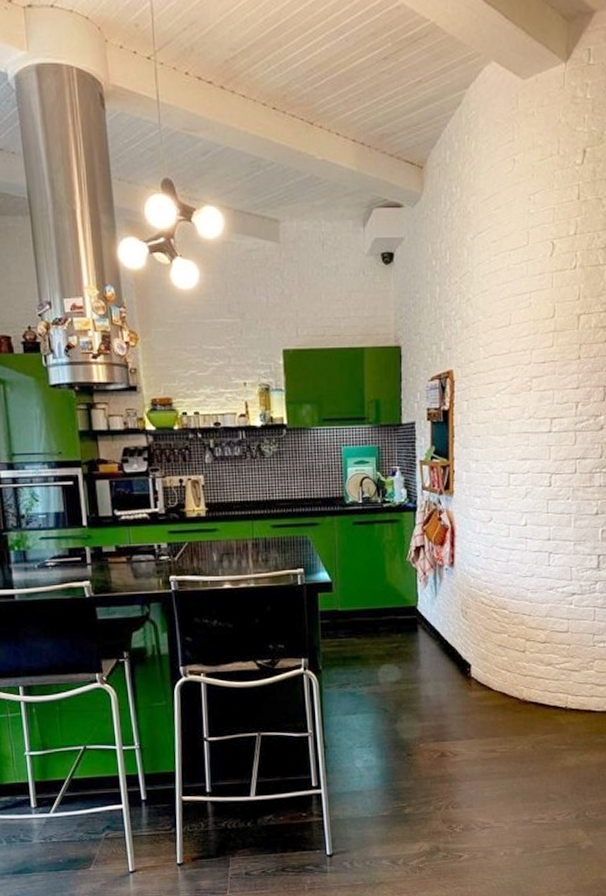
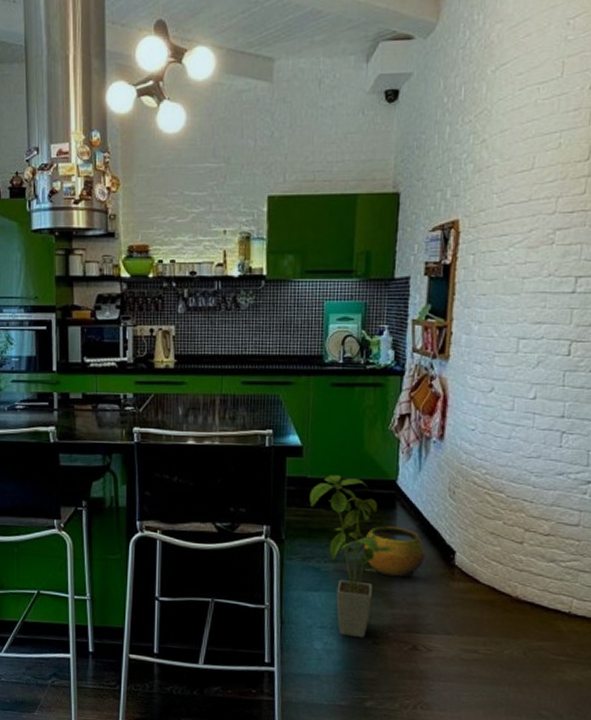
house plant: none [342,606,418,752] -> present [309,475,393,637]
clay pot: none [393,648,446,694] -> present [364,526,426,579]

